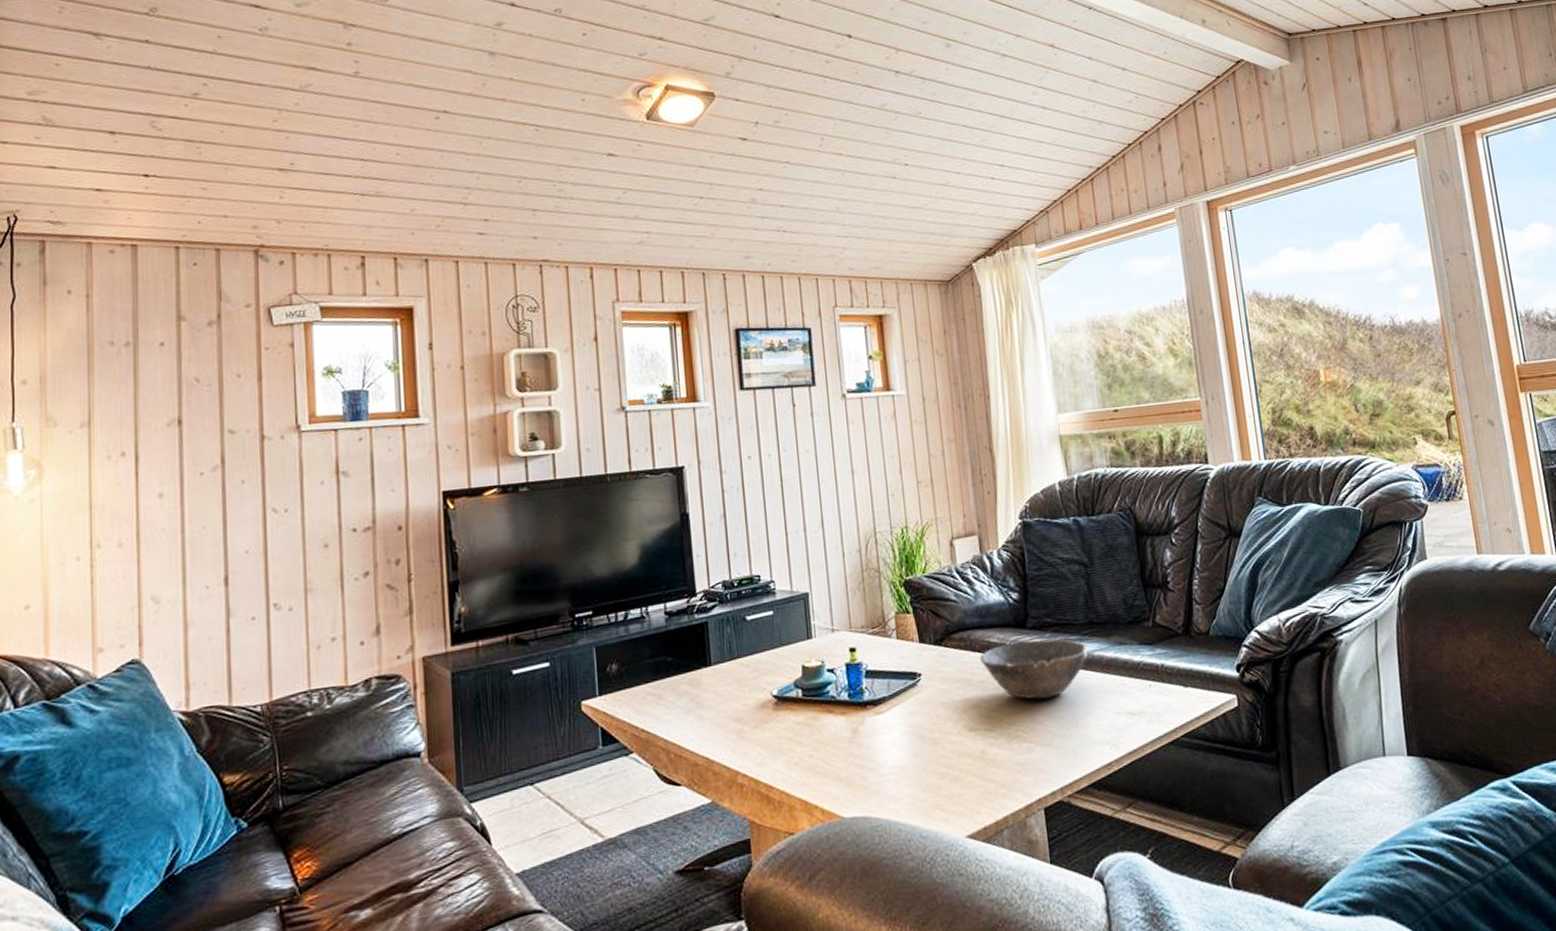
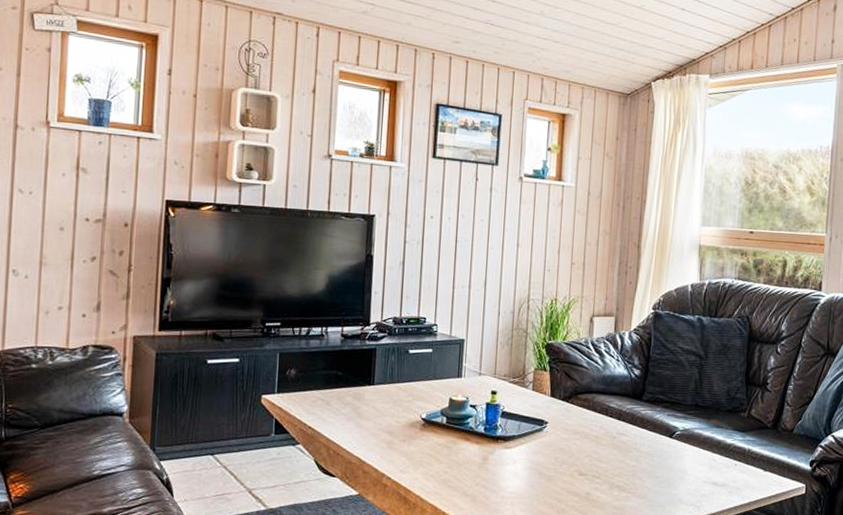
bowl: present [980,638,1088,699] -> none [599,410,689,460]

